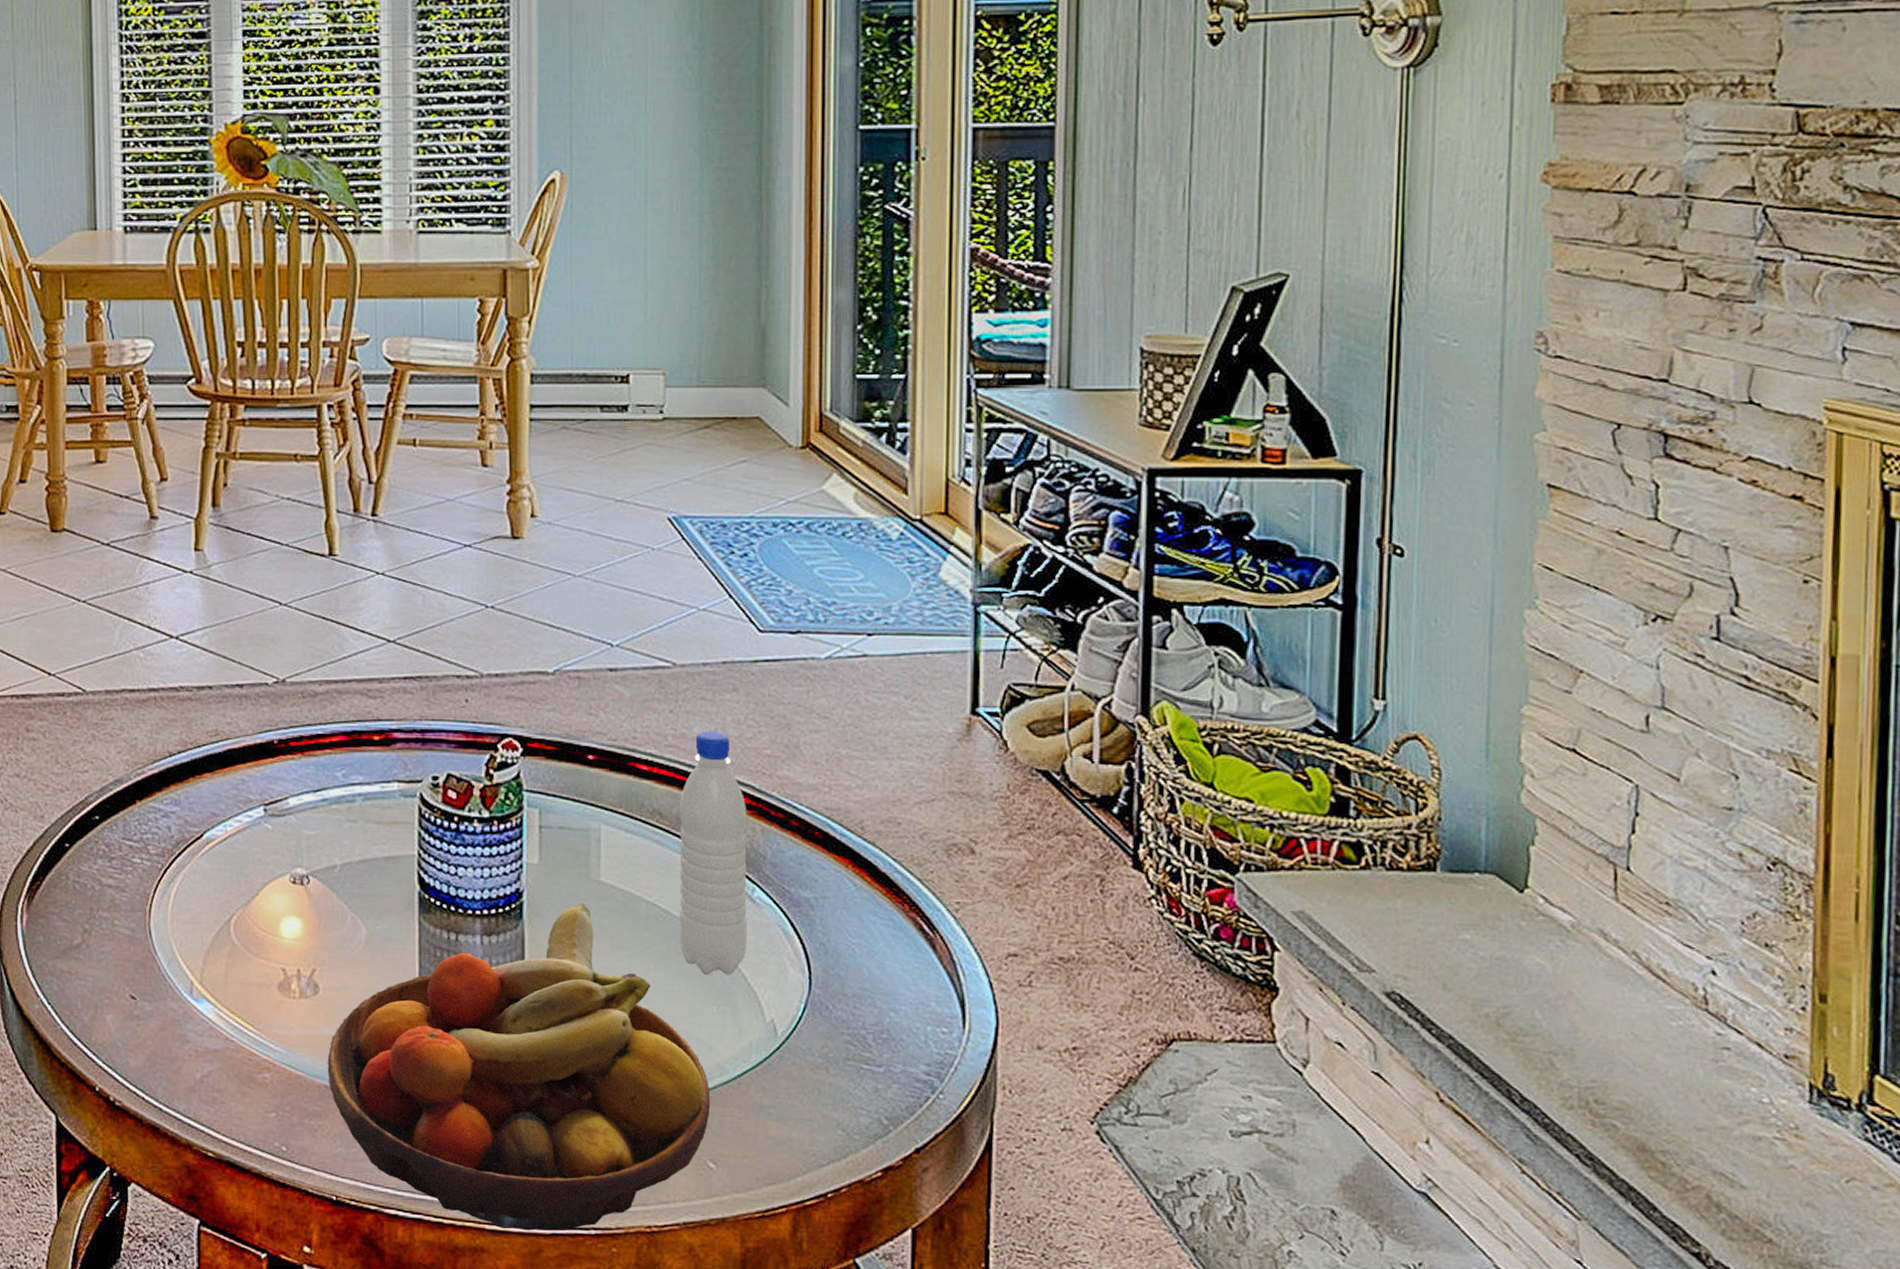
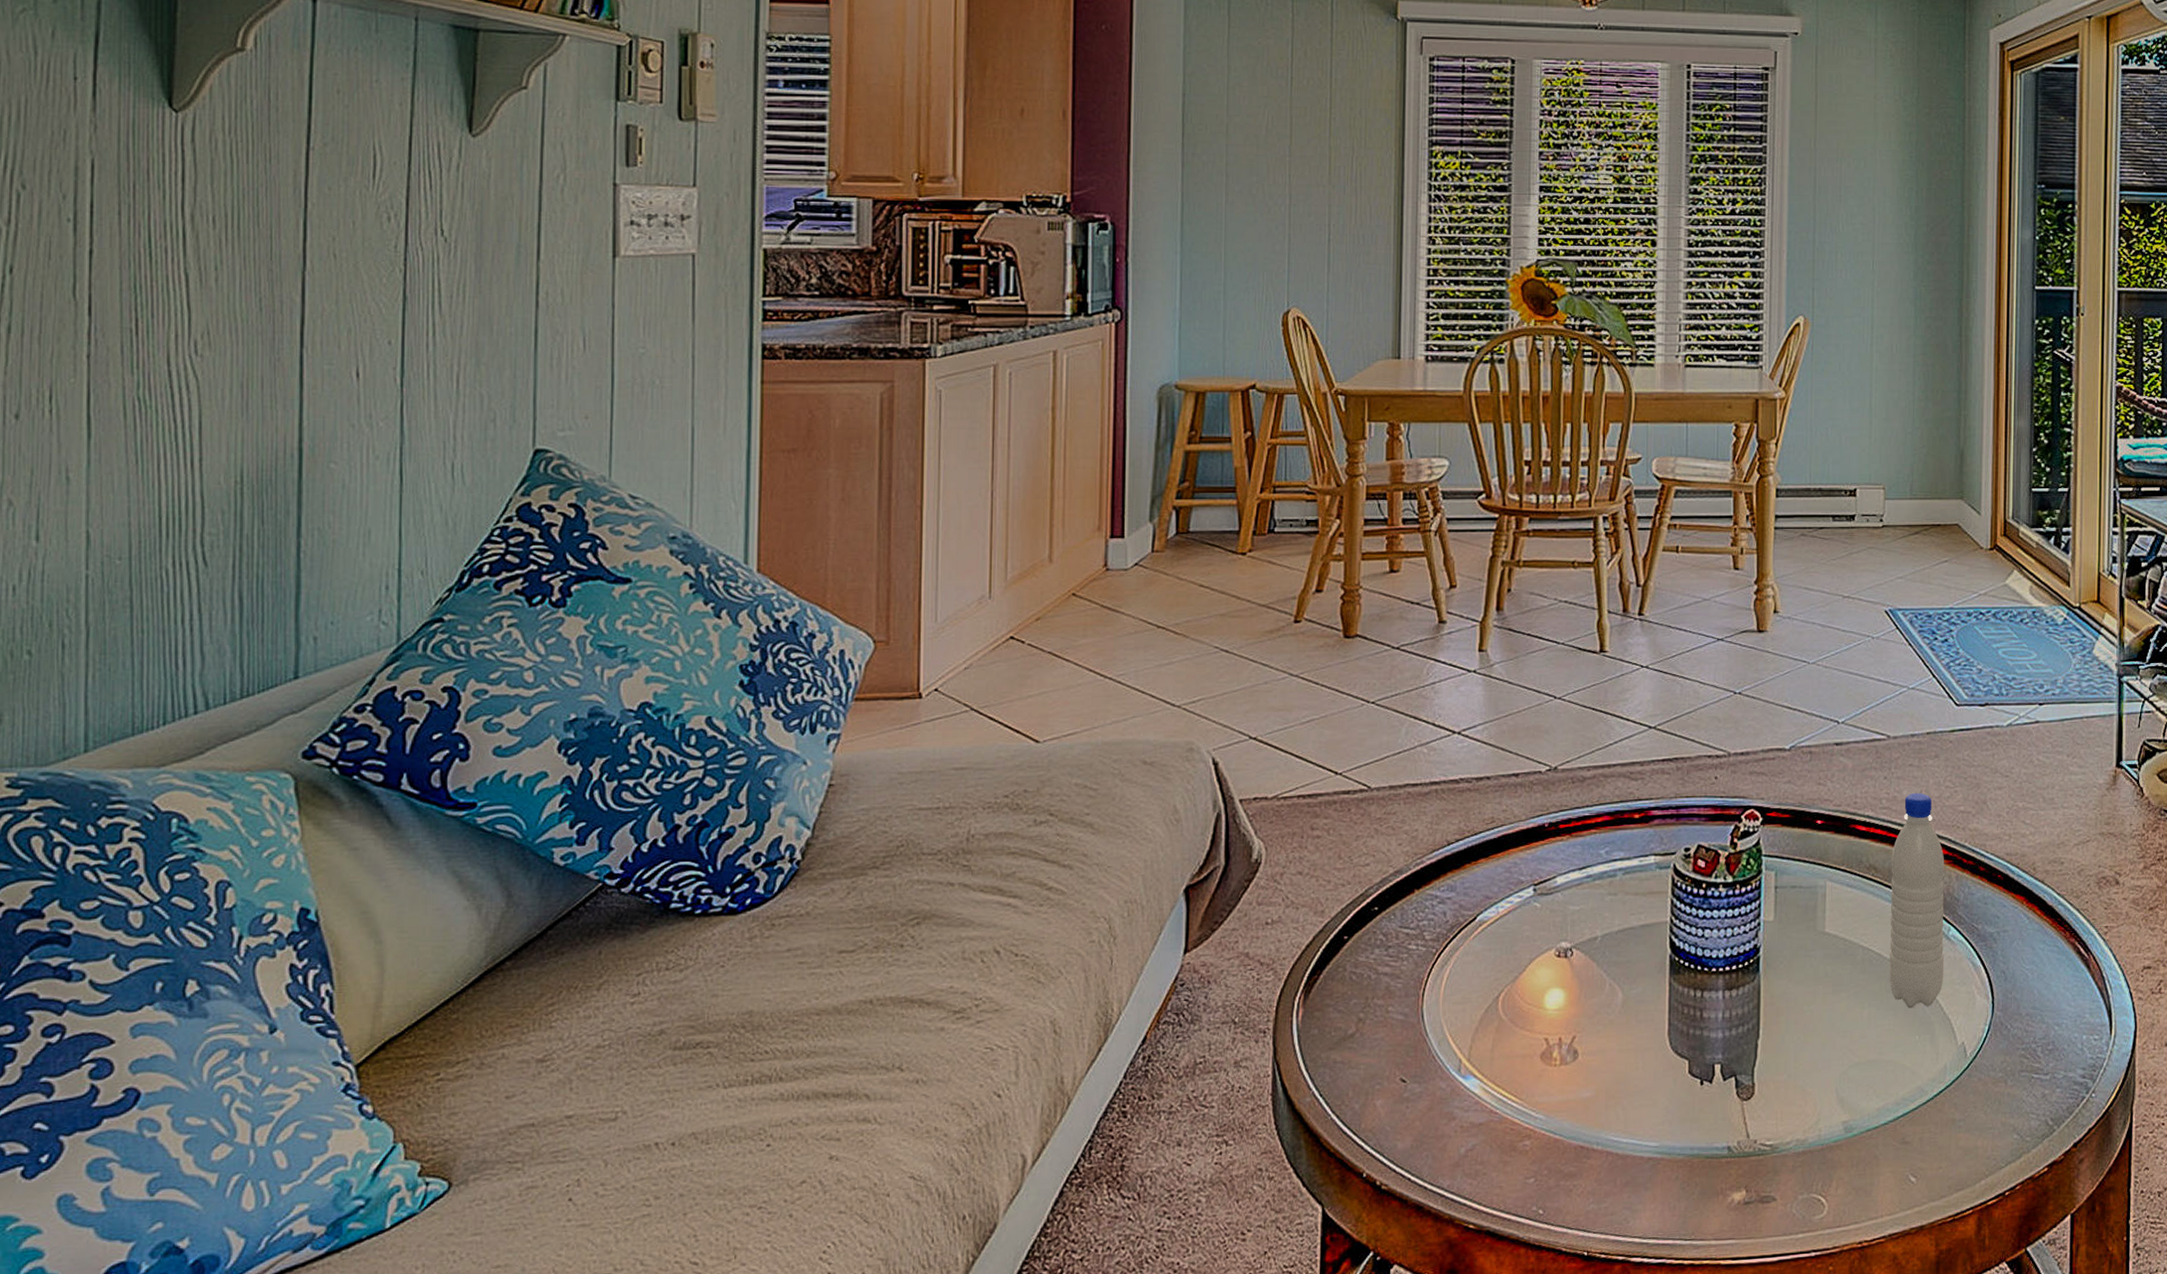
fruit bowl: present [327,903,711,1231] -> none [1583,954,1913,1263]

